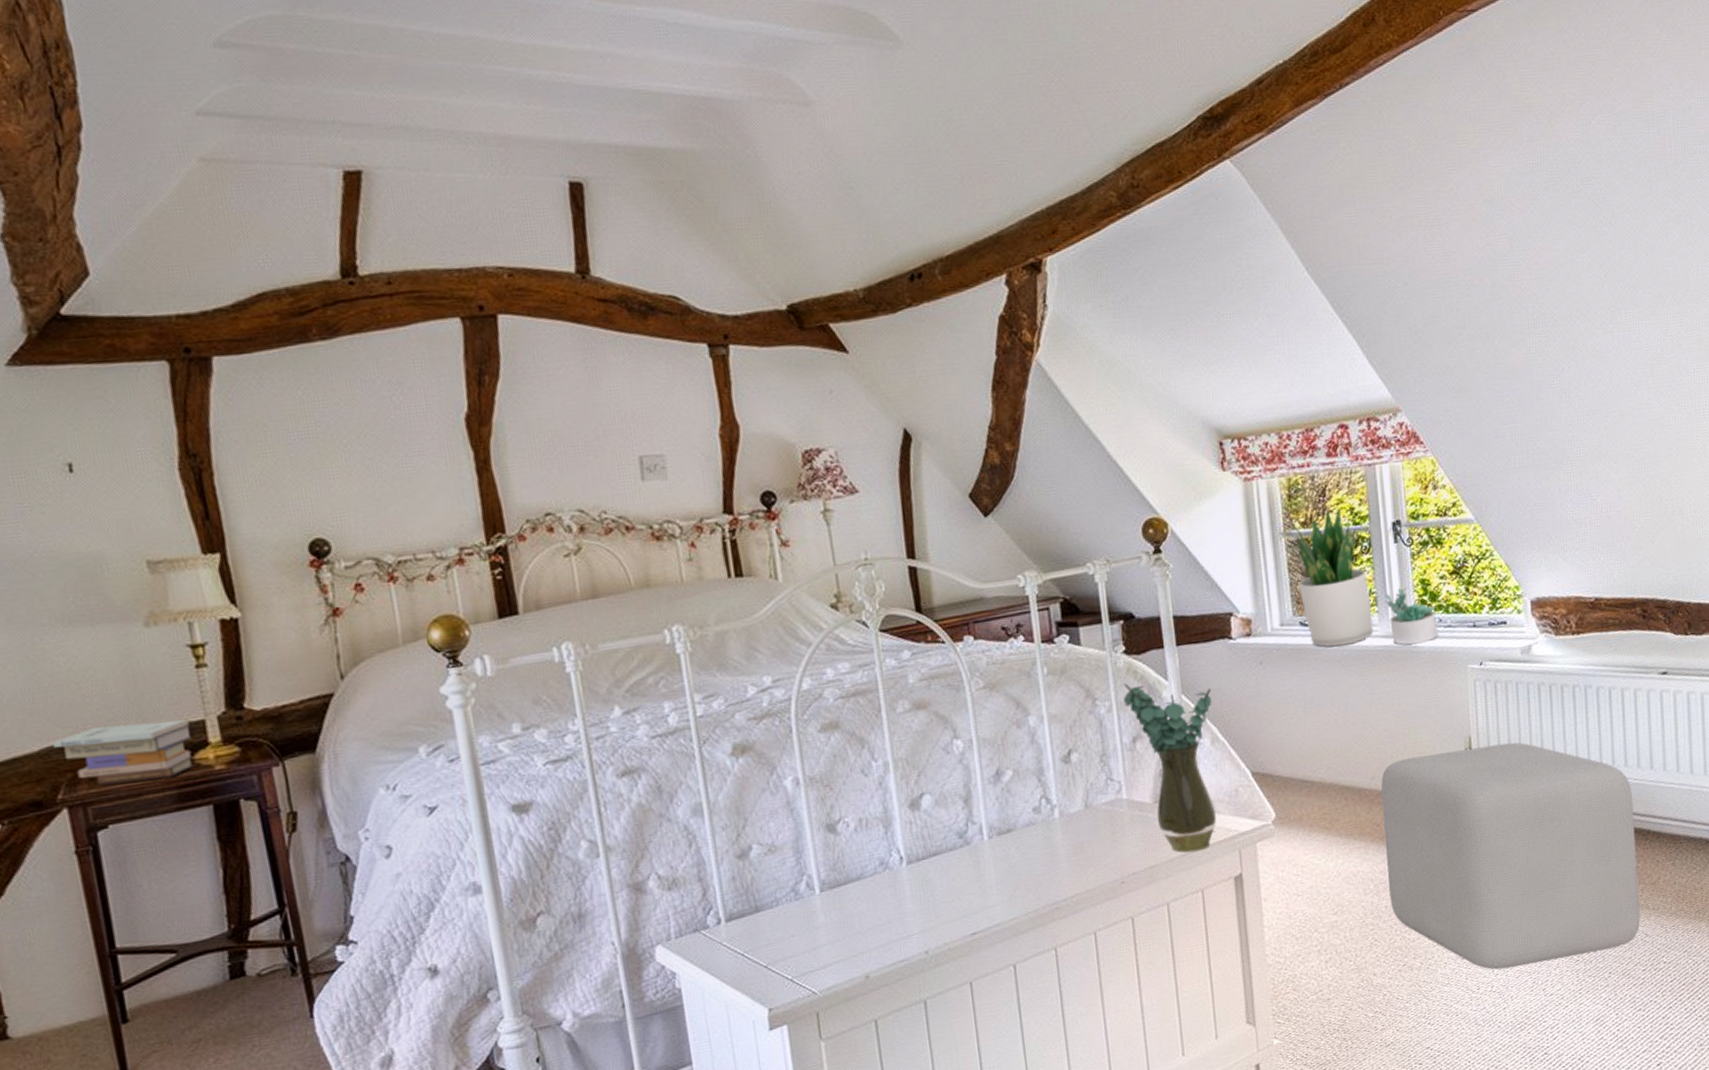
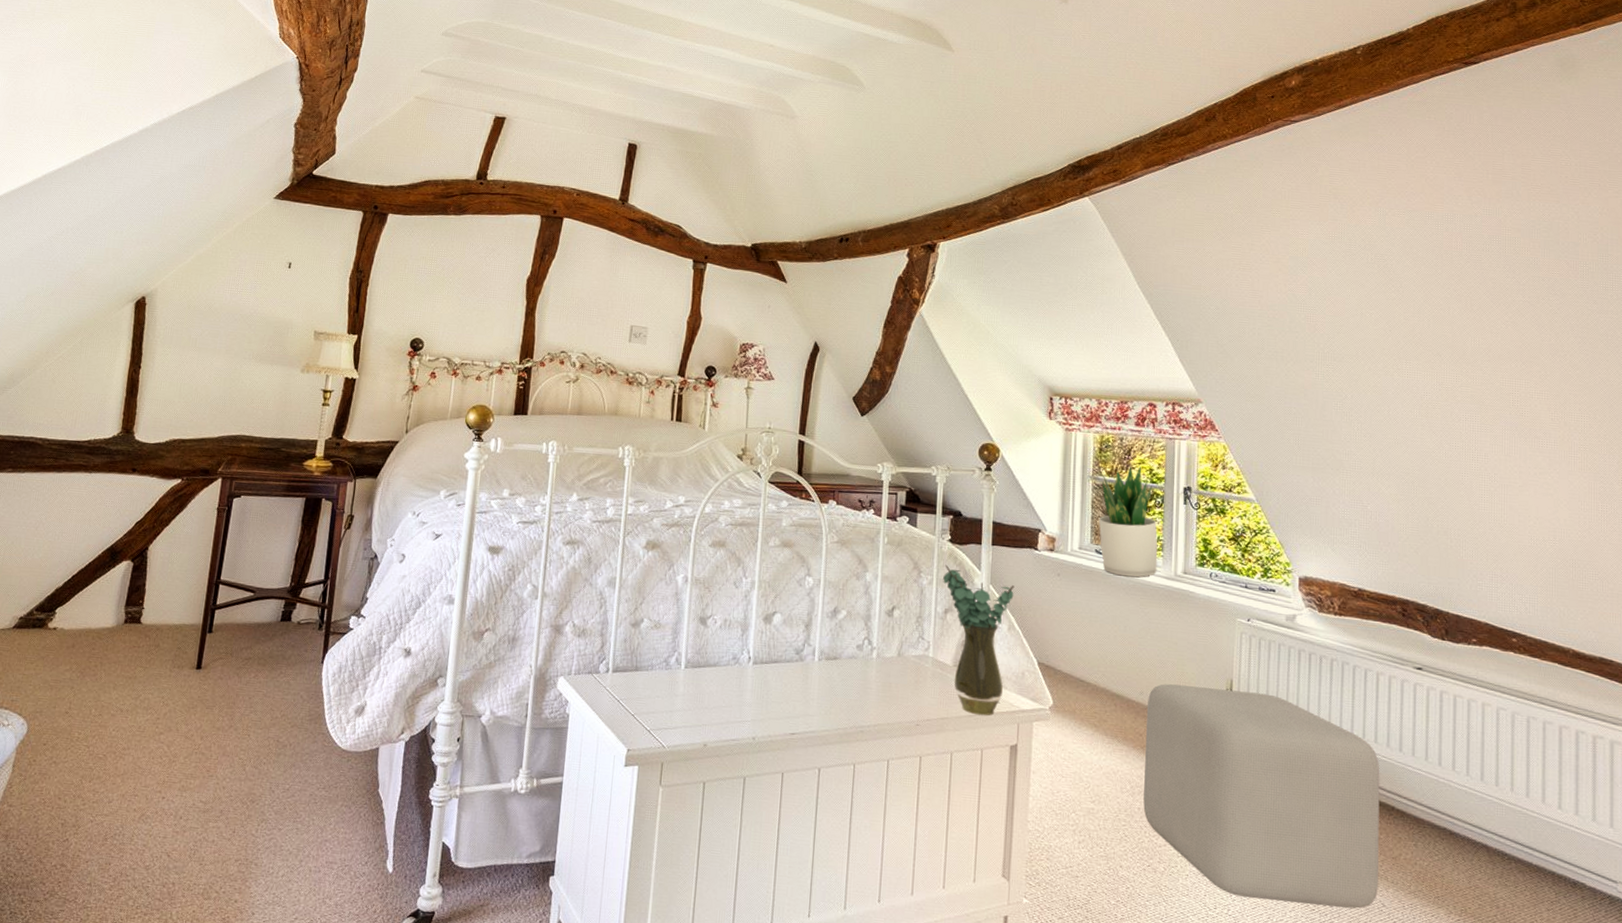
books: present [53,719,193,786] -> none [227,430,308,474]
succulent plant: present [1385,587,1438,646] -> none [1170,541,1214,591]

